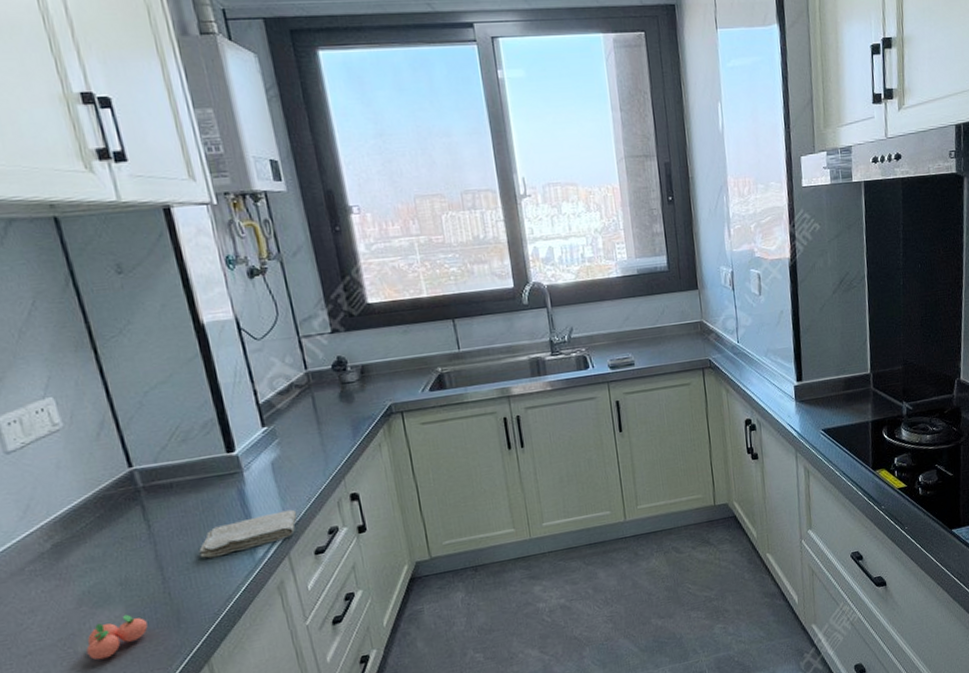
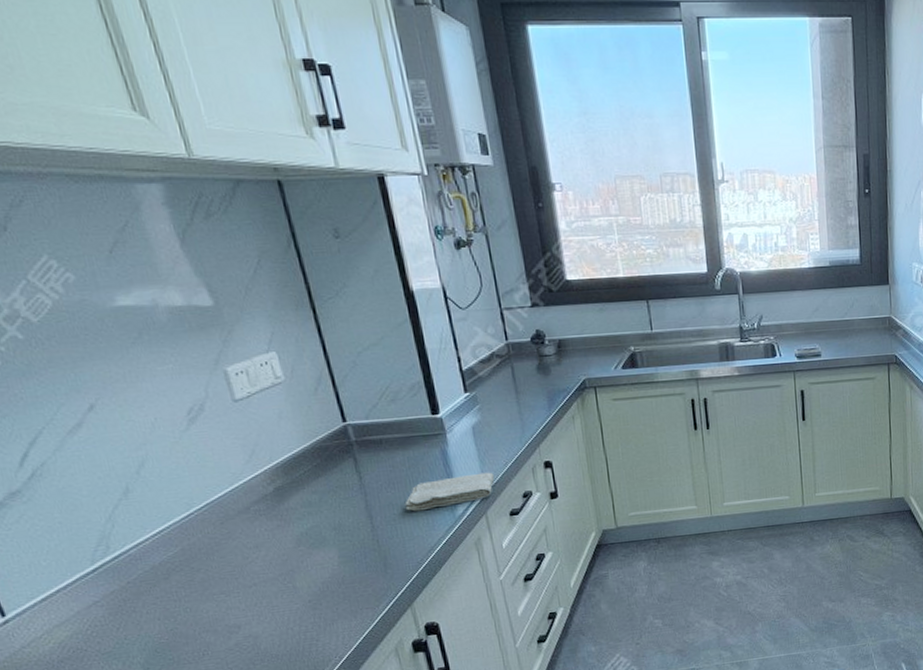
peach: present [86,614,148,660] -> none [304,556,358,596]

